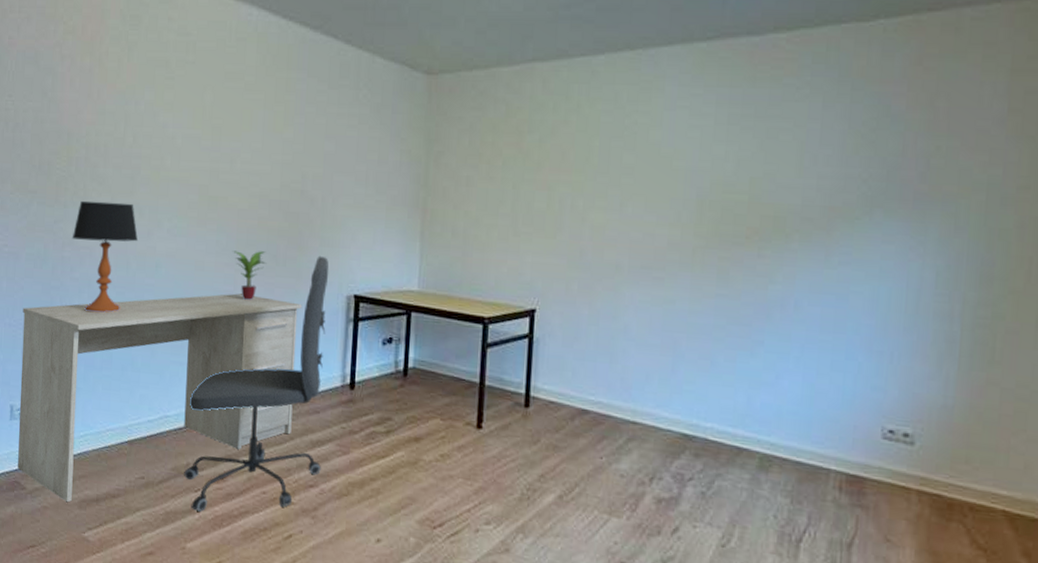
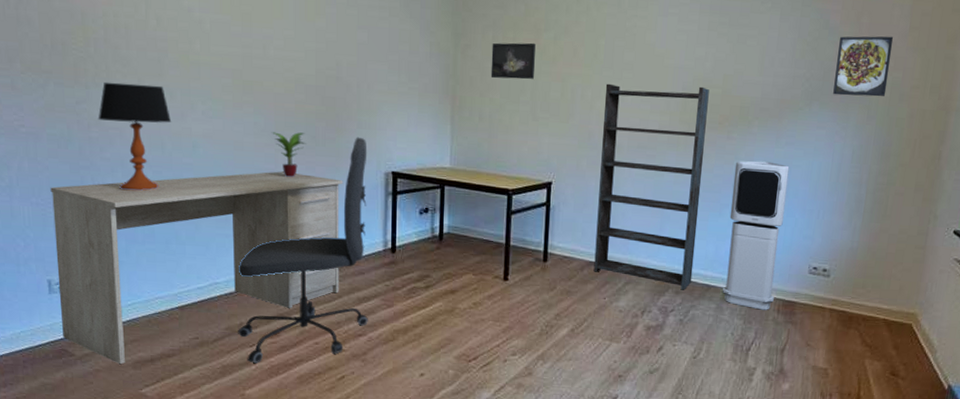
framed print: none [466,146,517,189] -> present [490,42,535,80]
bookshelf: none [587,191,732,453] -> present [593,83,709,290]
air purifier: none [759,285,846,487] -> present [723,161,790,310]
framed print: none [902,122,985,201] -> present [833,36,893,97]

